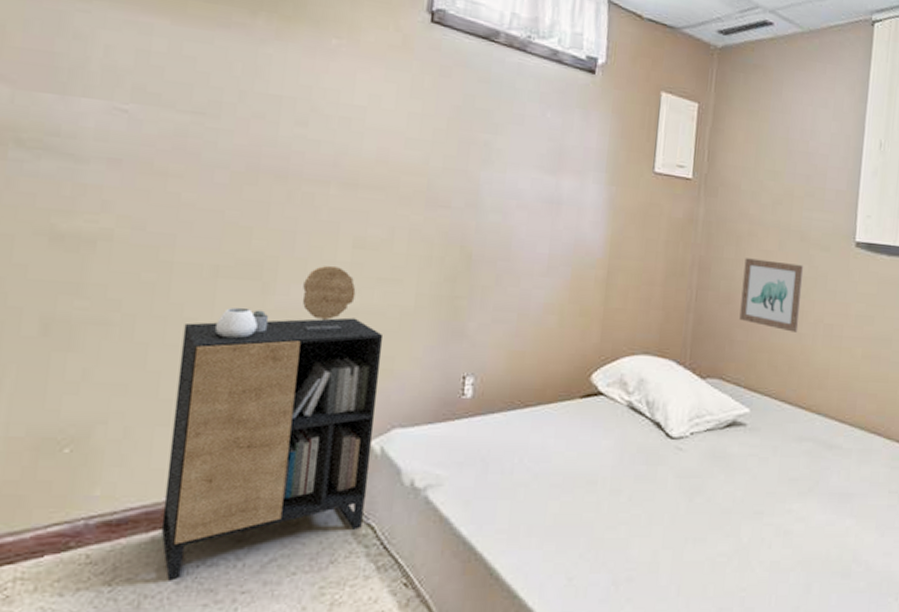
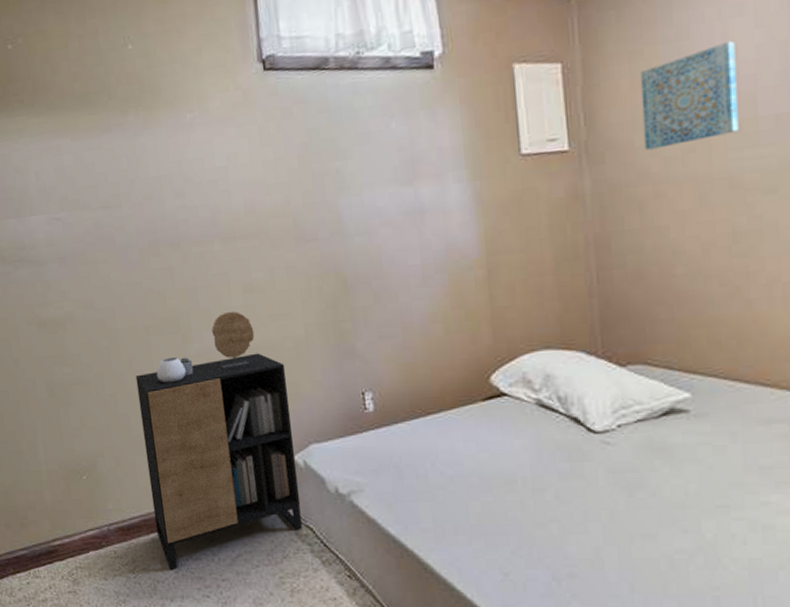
wall art: present [739,258,804,333] -> none [654,217,745,300]
wall art: none [747,124,819,197] -> present [640,40,739,150]

